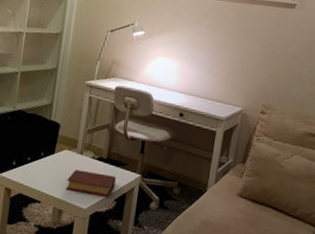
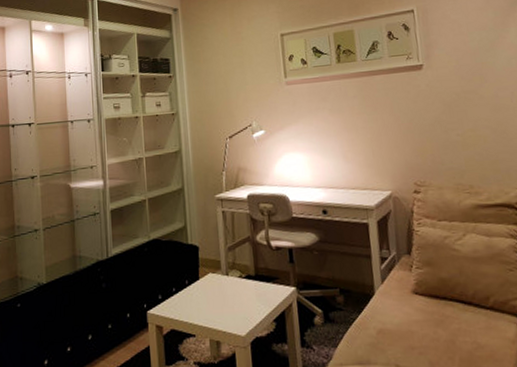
book: present [66,169,116,197] -> none [218,292,270,319]

